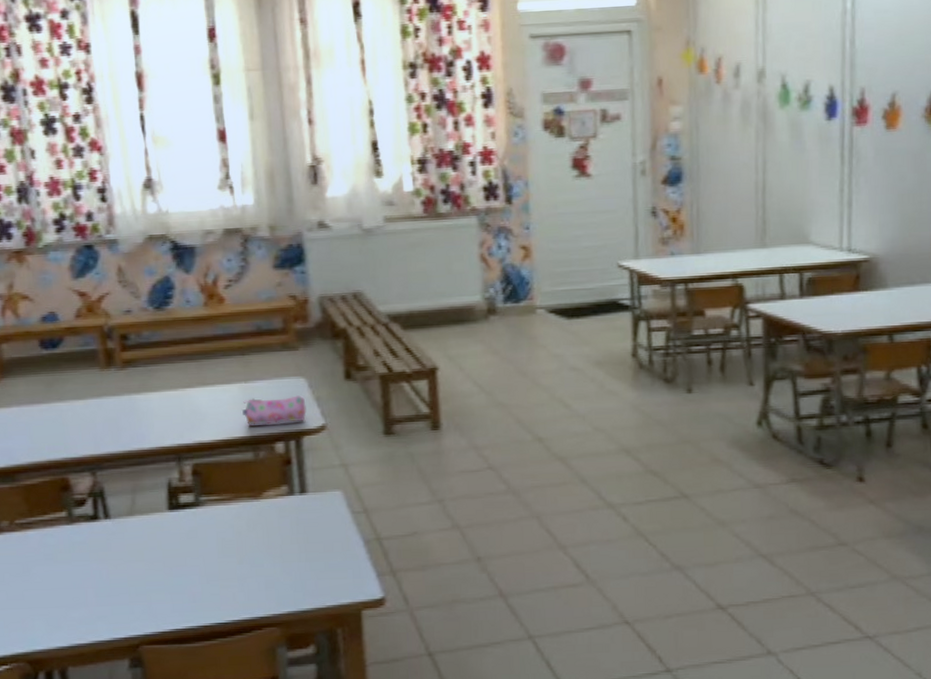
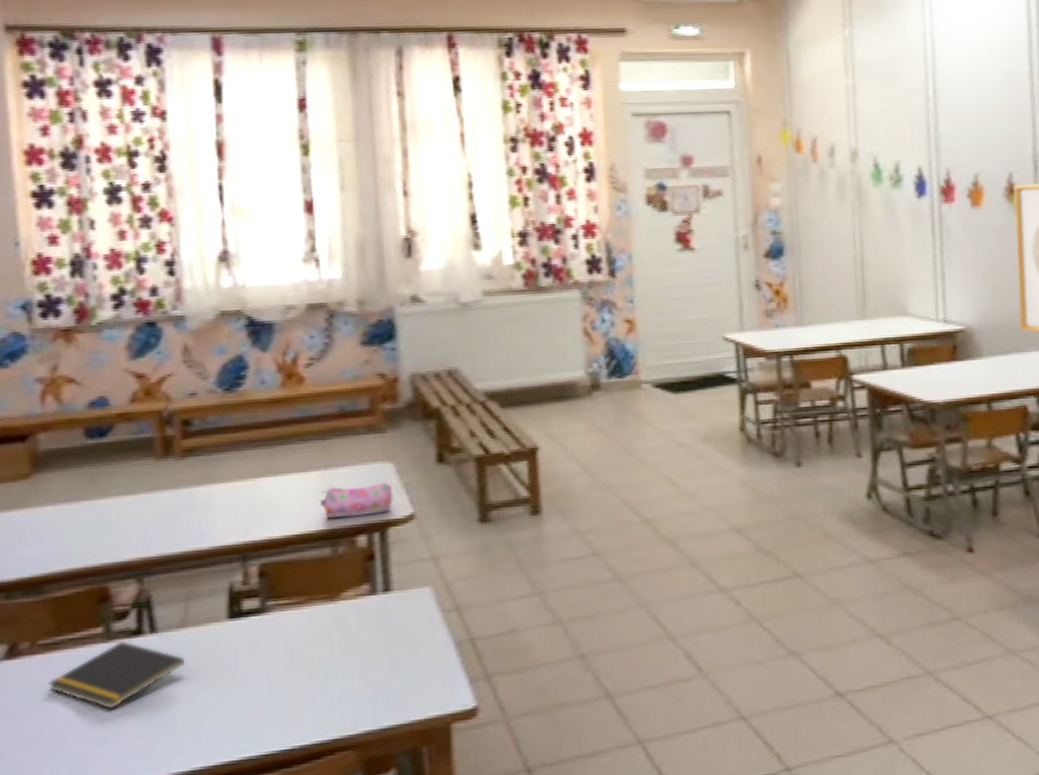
notepad: none [26,524,135,580] -> present [48,641,186,709]

